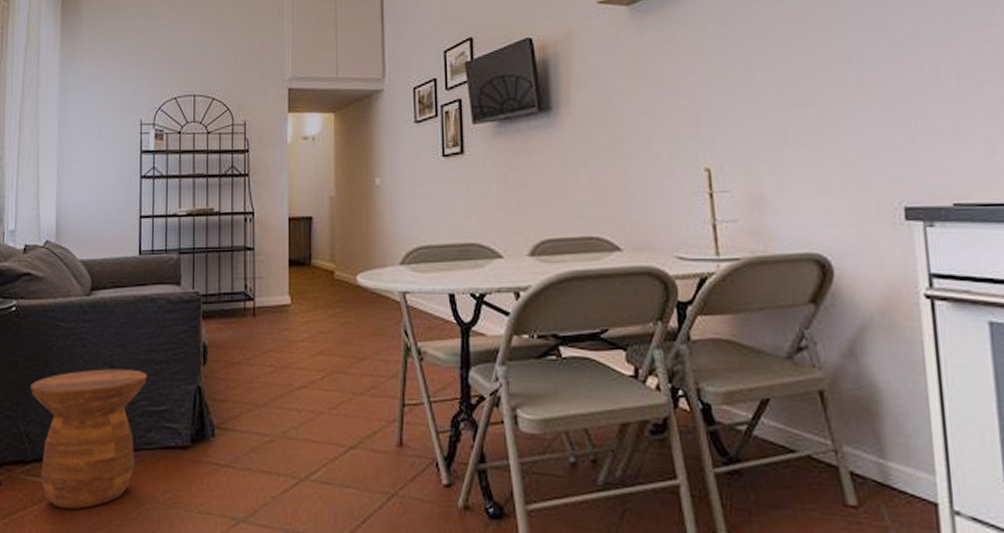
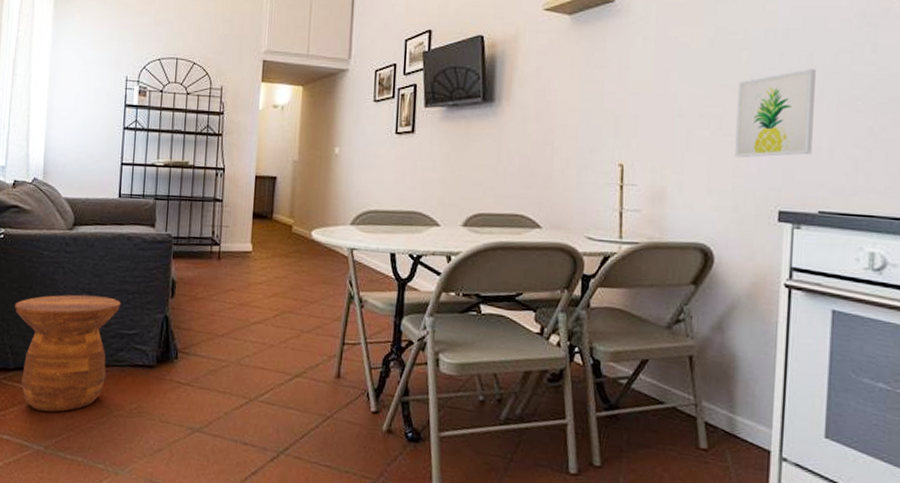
wall art: none [834,38,935,149] -> present [735,69,816,158]

